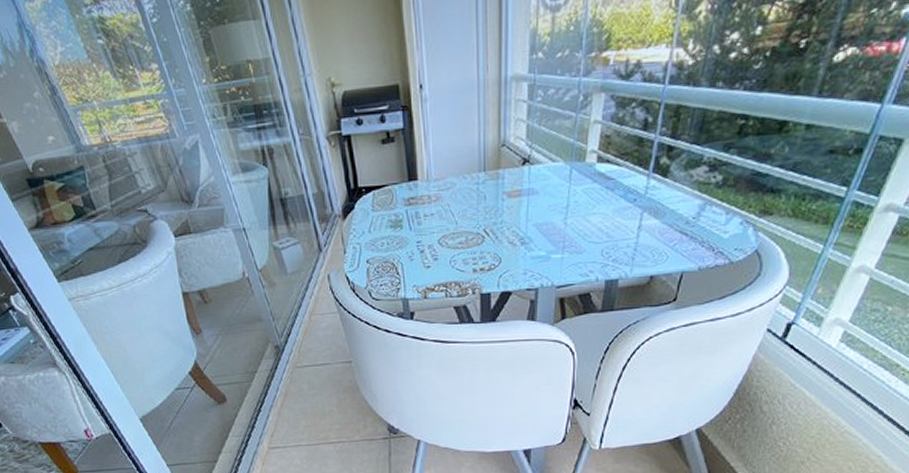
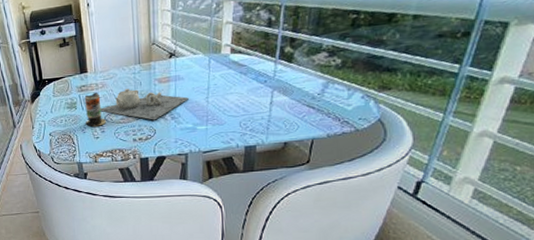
can: none [413,206,440,253] -> present [84,91,106,127]
teapot: none [433,204,543,246] -> present [100,89,189,120]

